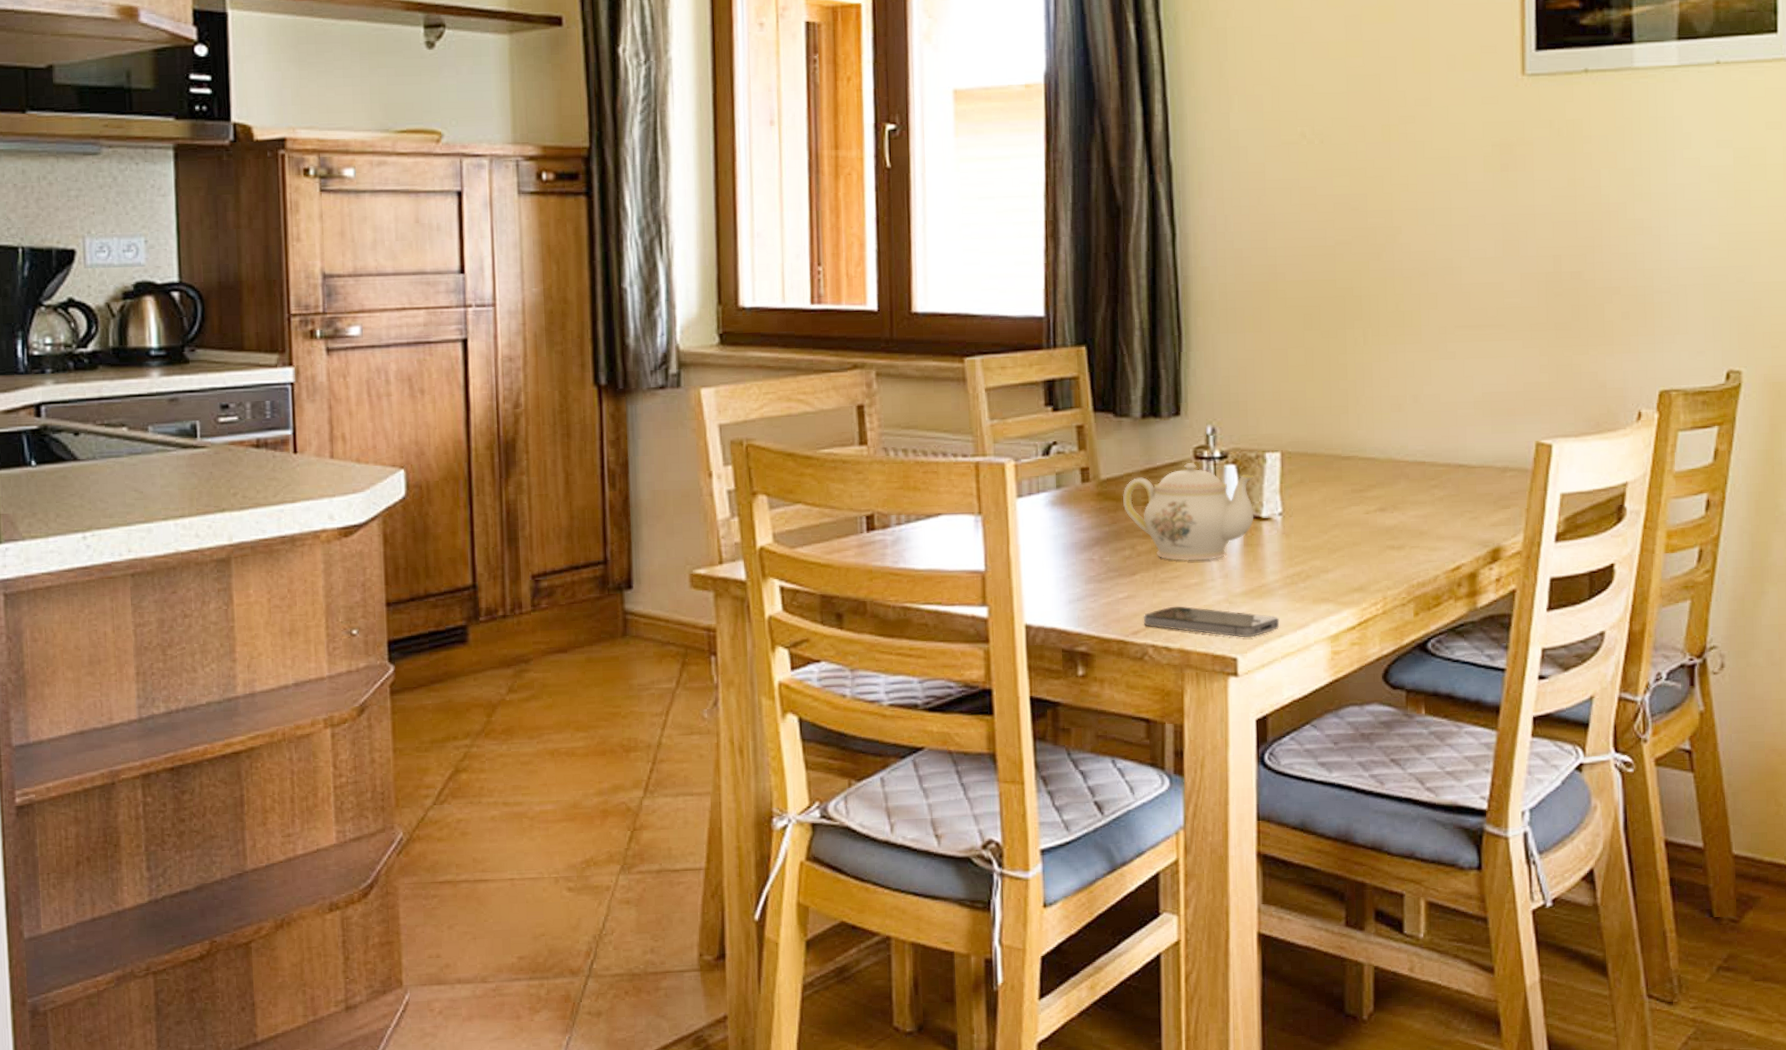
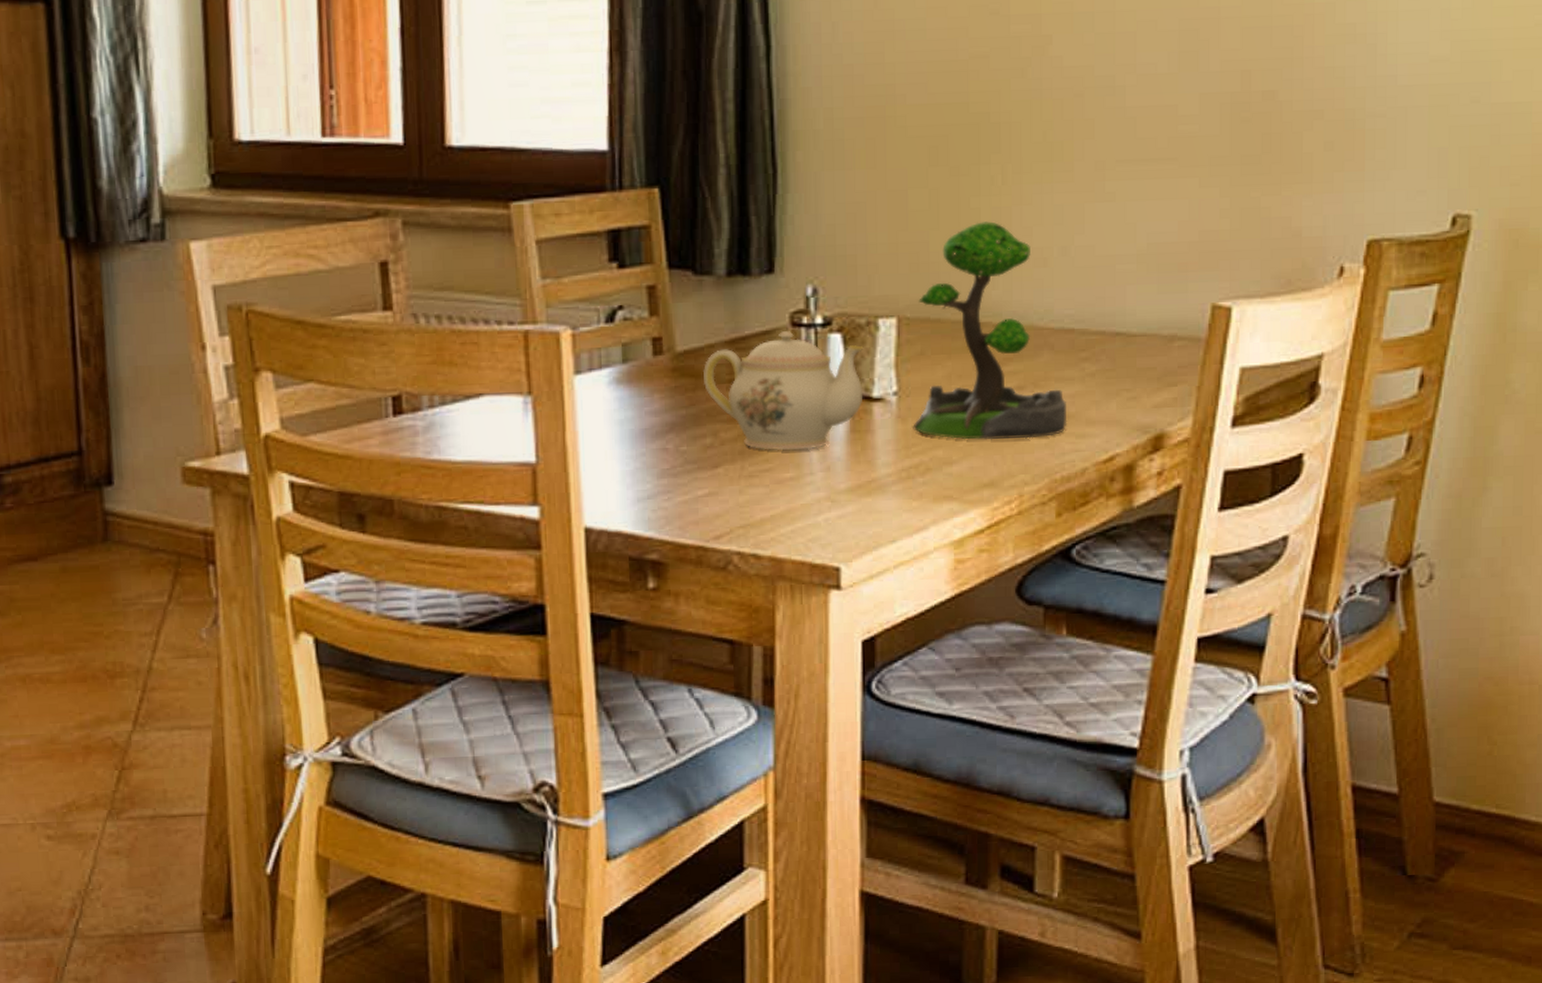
smartphone: present [1143,606,1280,638] -> none [727,505,893,543]
plant: none [1295,375,1422,552] -> present [913,221,1067,440]

